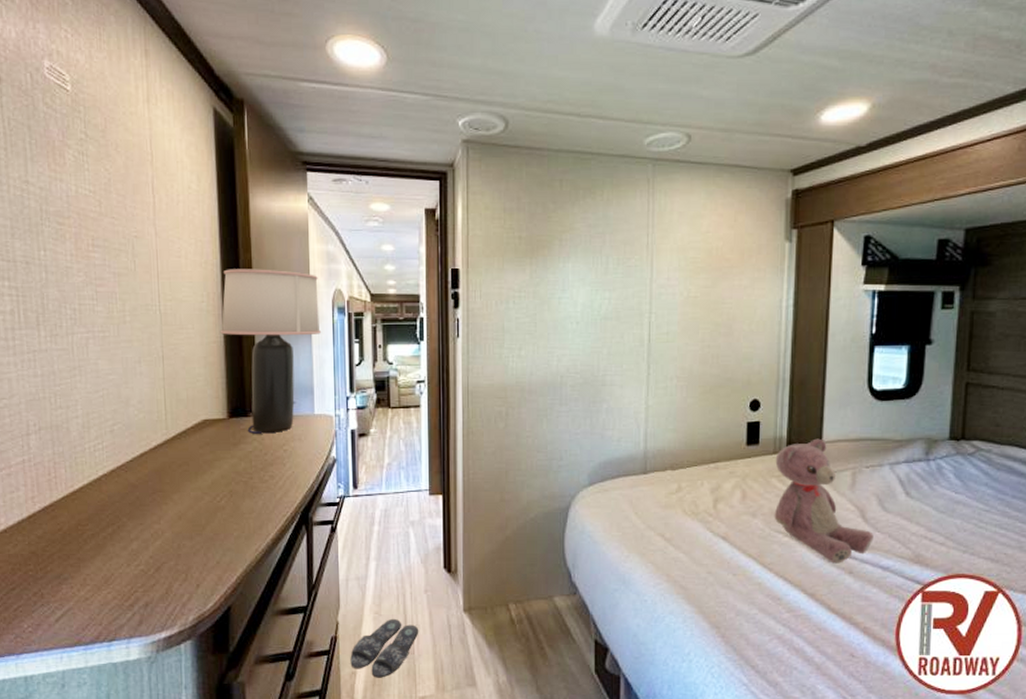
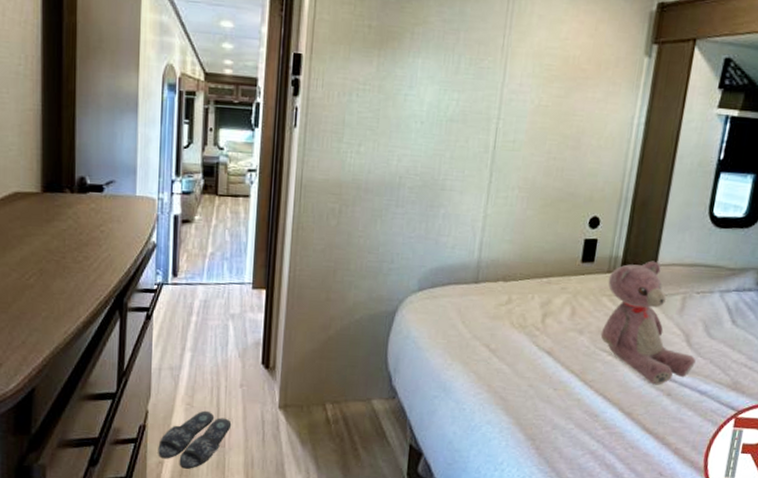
table lamp: present [220,269,321,435] -> none [37,31,149,213]

